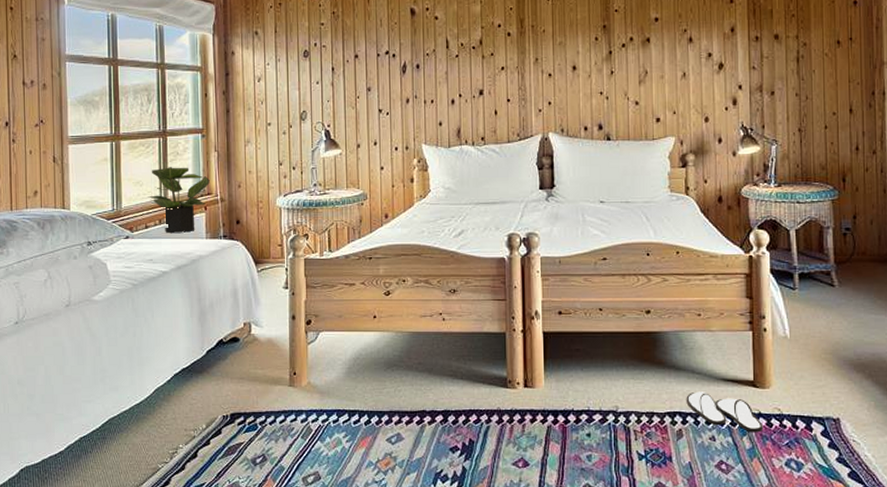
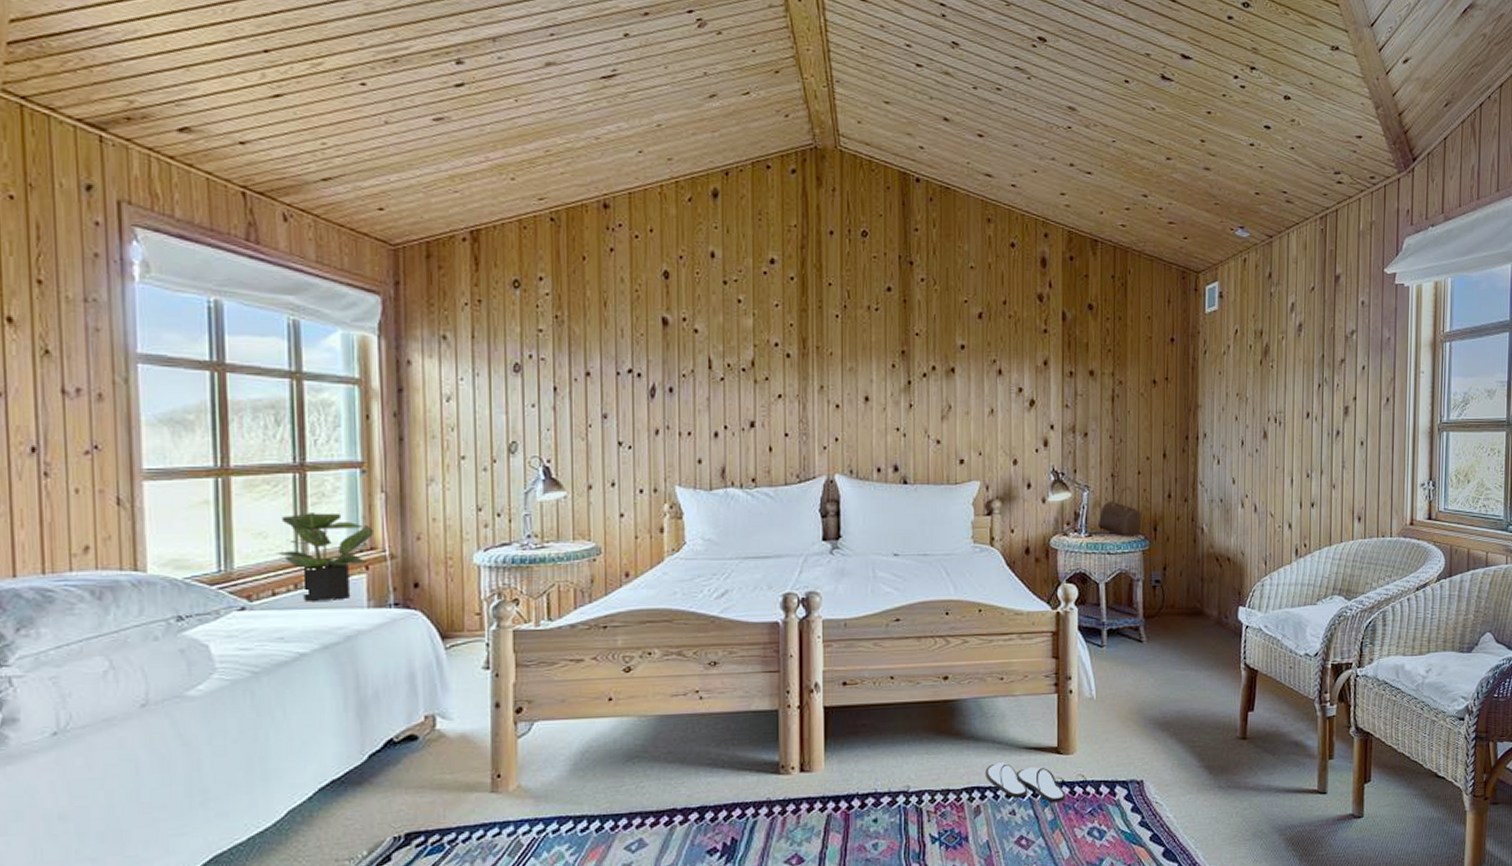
handbag: none [788,140,830,187] -> present [1099,486,1142,536]

